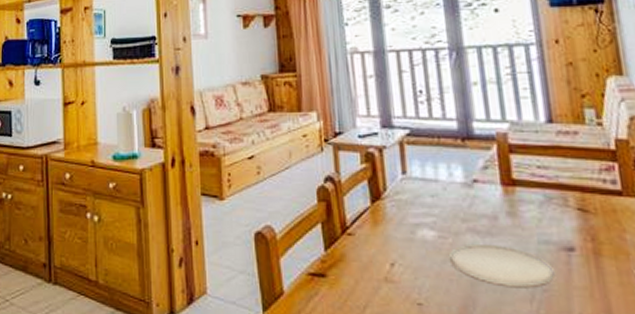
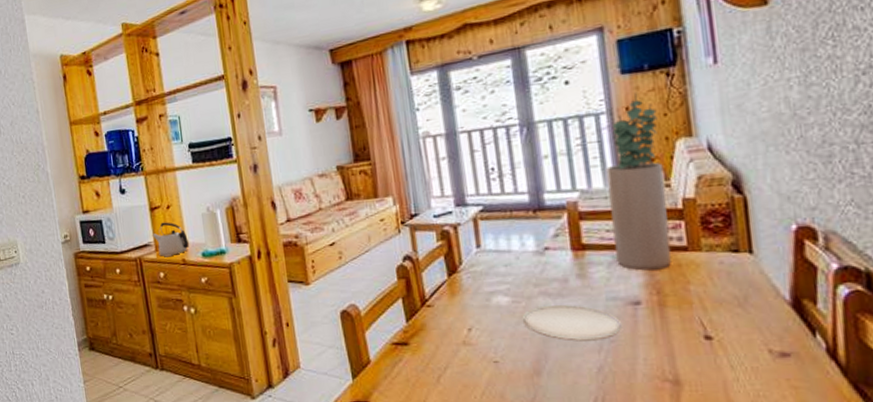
kettle: none [62,119,100,157] -> present [152,222,189,258]
vase: none [536,25,607,214] -> present [606,92,672,271]

